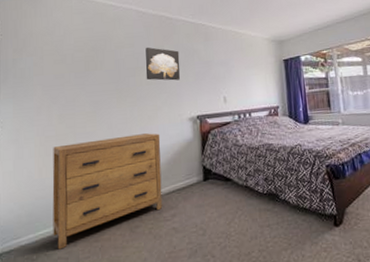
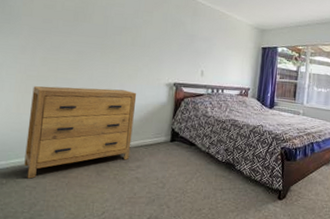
wall art: present [145,47,180,81] -> none [131,10,167,47]

